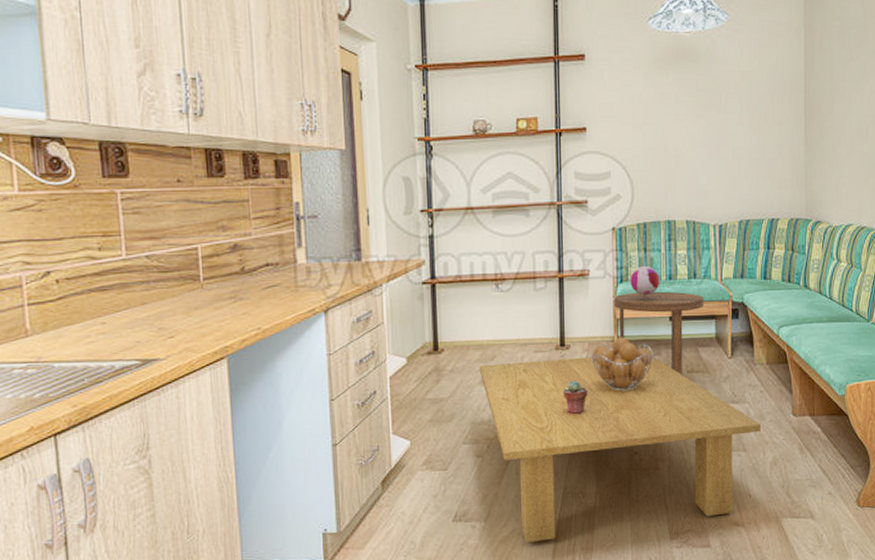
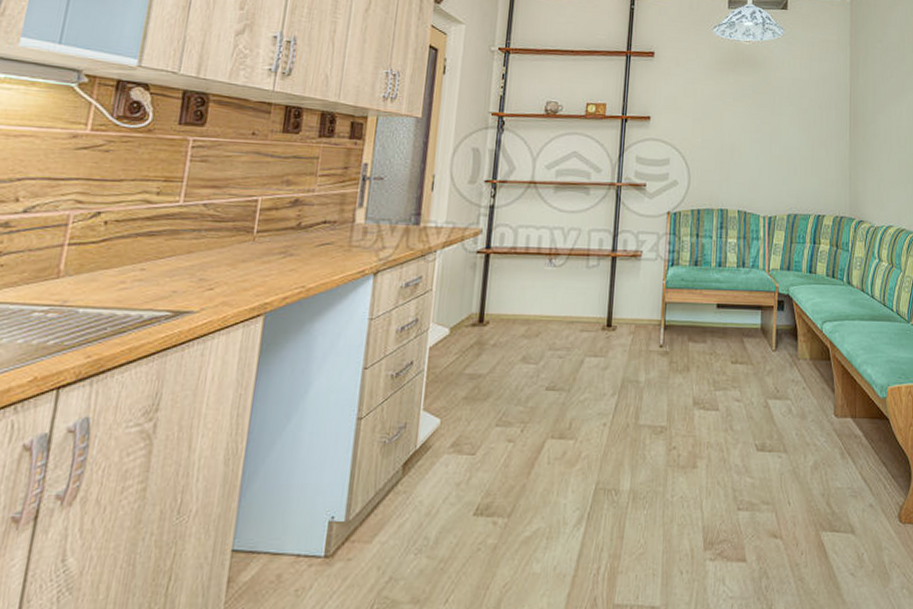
coffee table: present [479,357,761,543] -> none [522,339,802,545]
potted succulent: present [563,380,588,415] -> none [605,364,630,401]
fruit basket: present [591,337,655,391] -> none [636,321,700,379]
side table: present [614,291,703,375] -> none [663,276,751,365]
plush toy: present [630,265,660,300] -> none [680,250,710,285]

